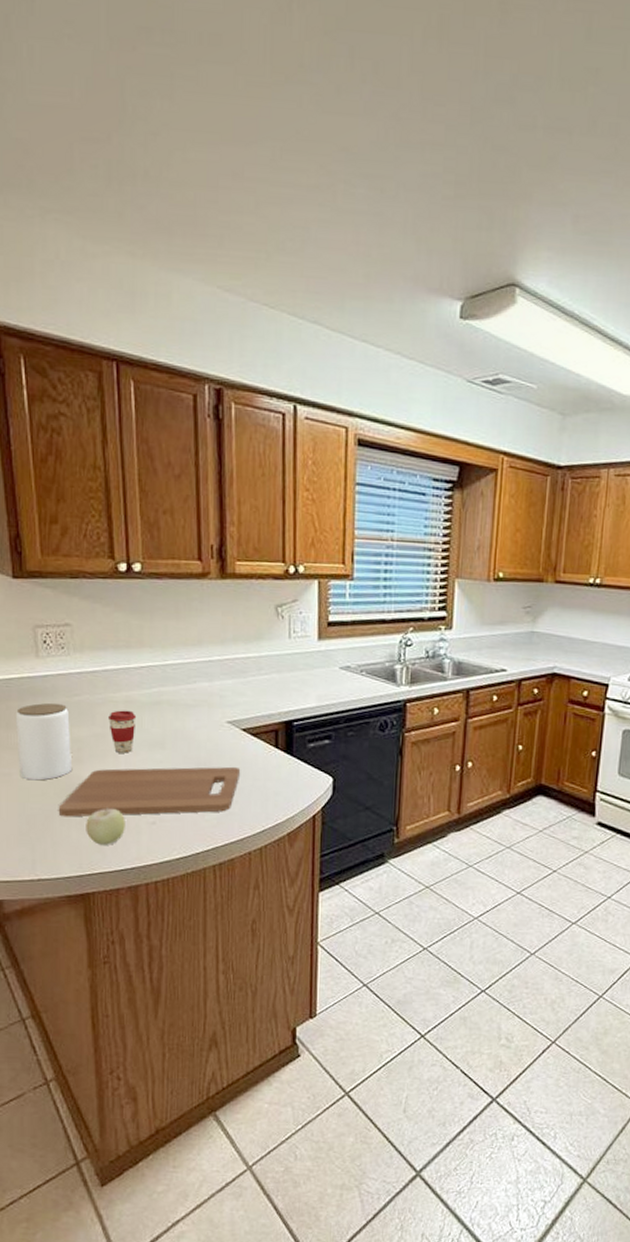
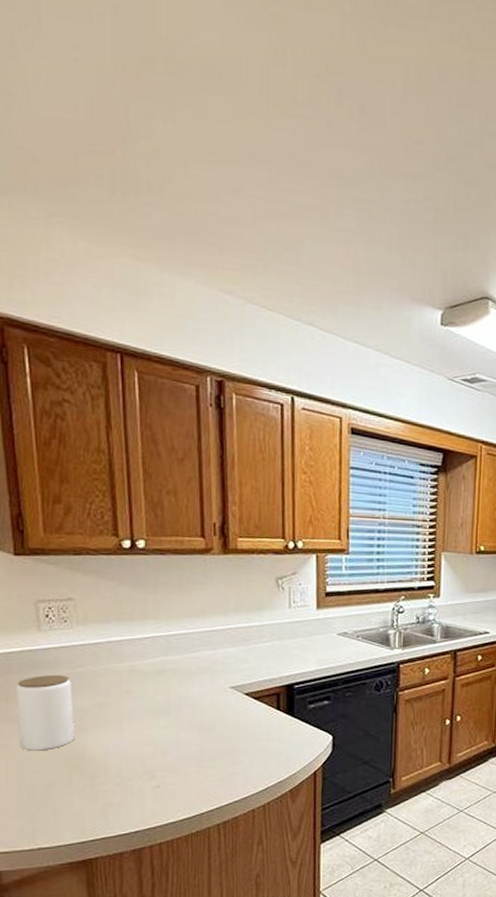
cutting board: present [58,766,241,817] -> none [60,729,244,785]
fruit: present [86,806,125,845] -> none [88,772,129,811]
coffee cup: present [109,710,137,753] -> none [112,679,141,721]

